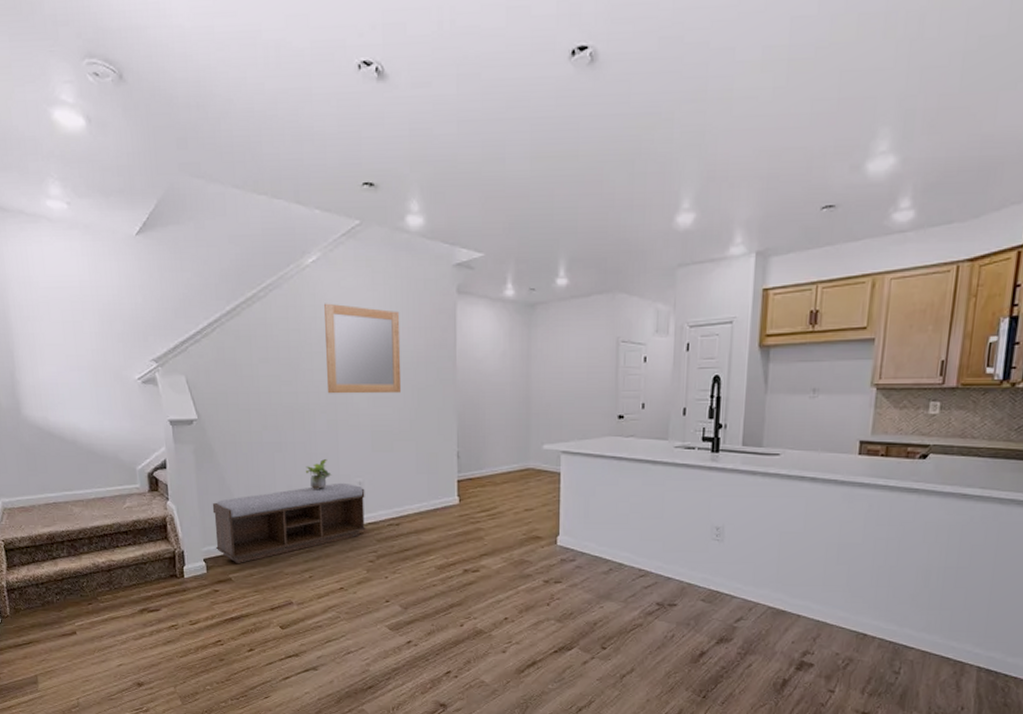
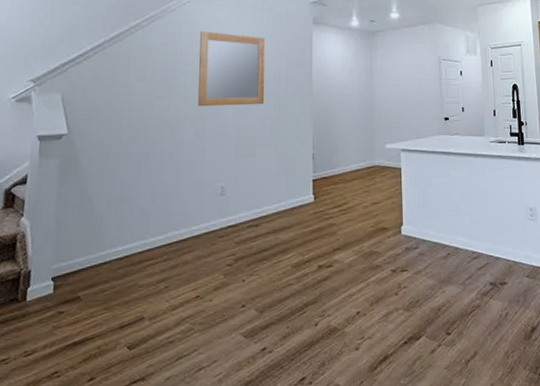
bench: present [212,482,366,563] -> none [67,188,227,279]
potted plant: present [306,459,332,489] -> none [171,166,196,196]

